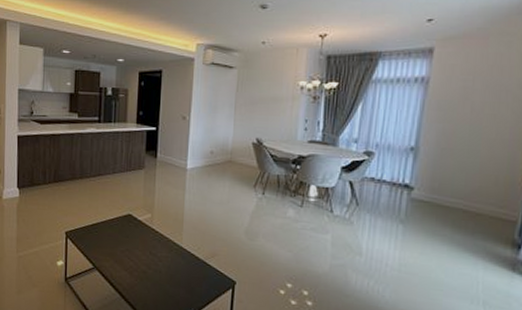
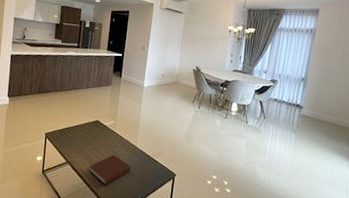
notebook: none [122,258,176,297] -> present [88,155,131,186]

